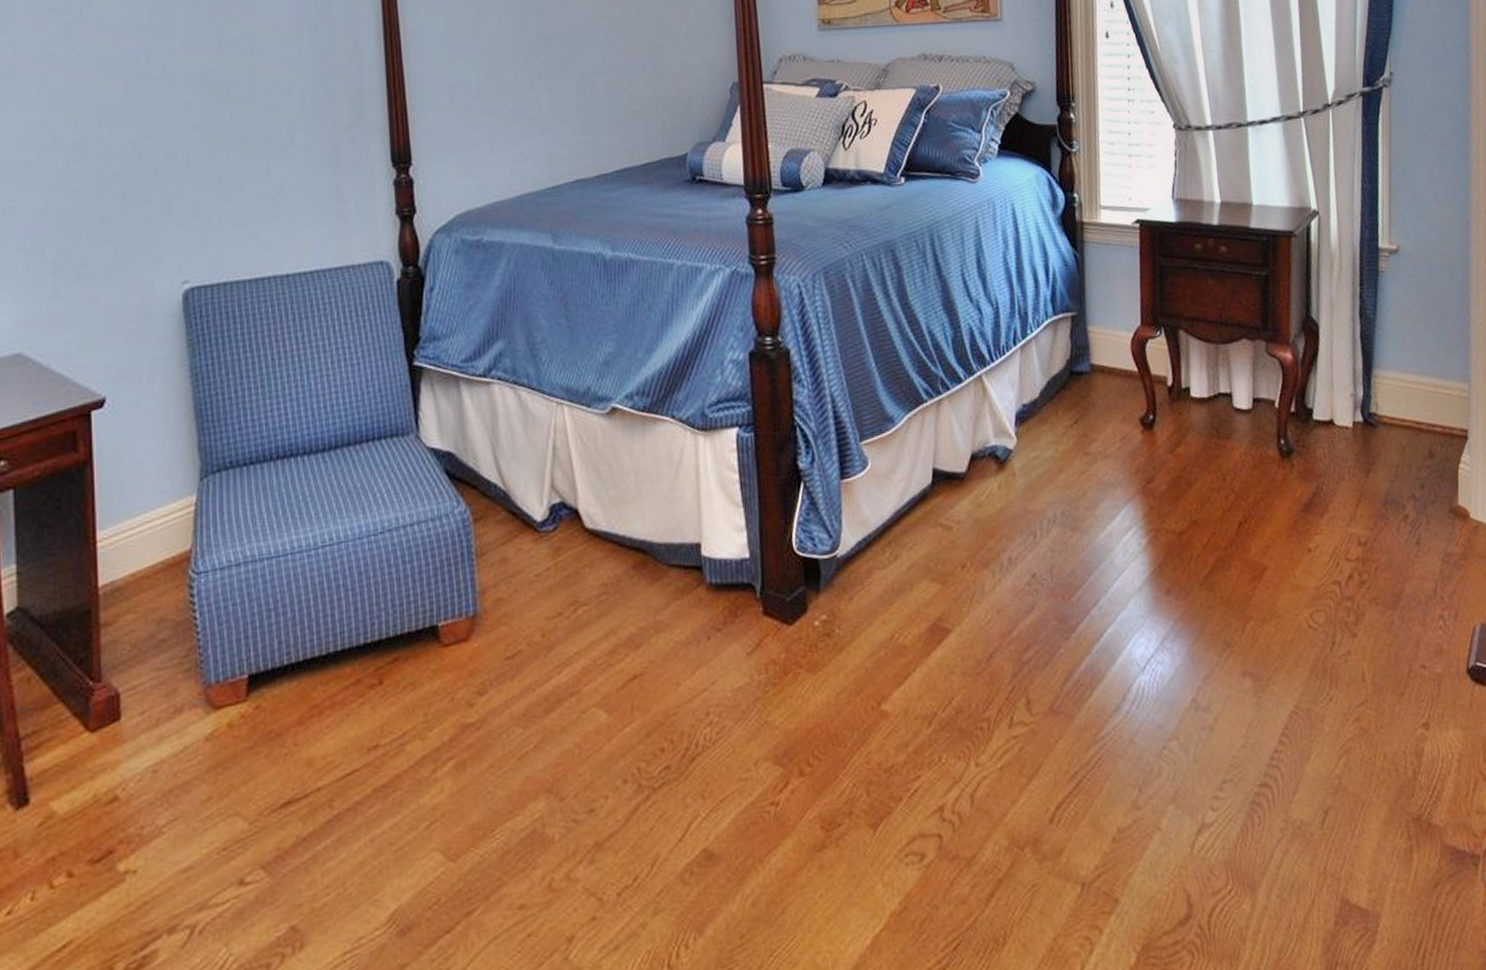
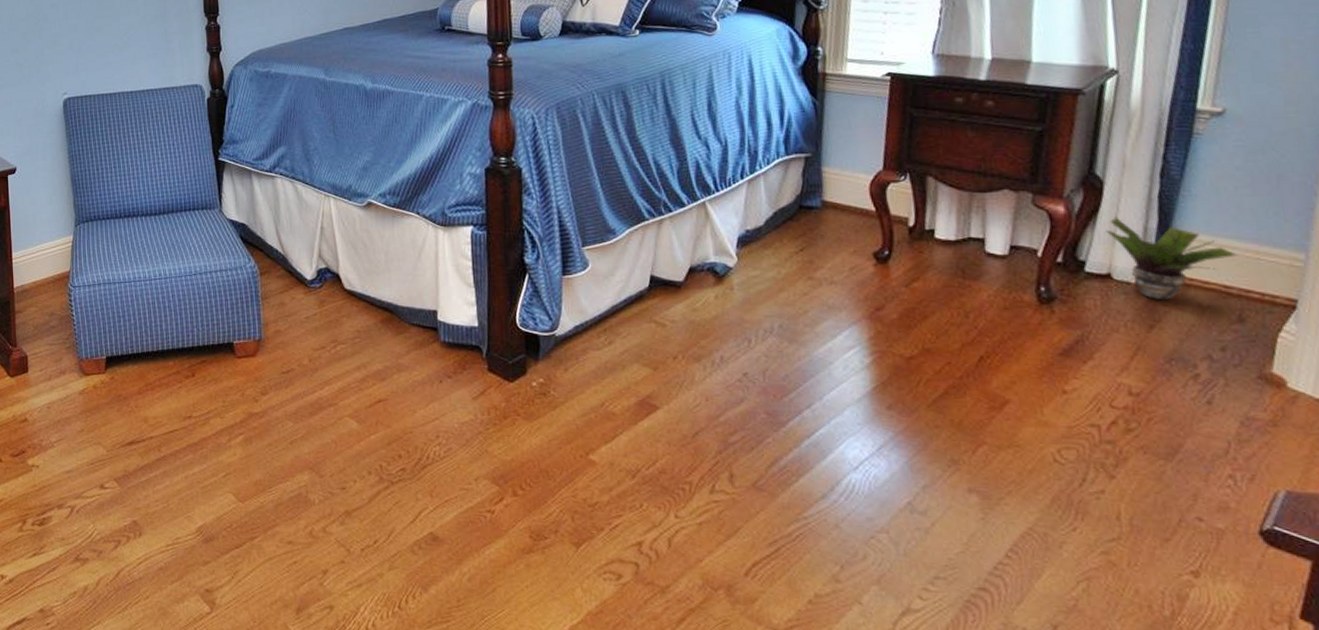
potted plant: none [1325,360,1422,443] -> present [1106,217,1237,301]

